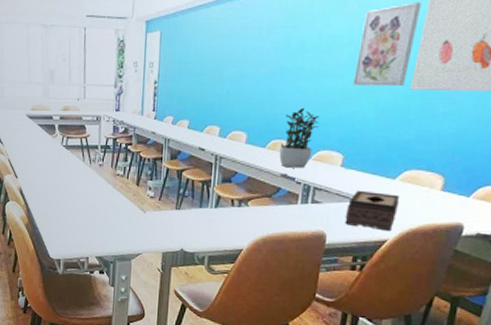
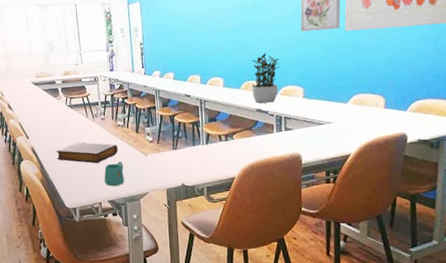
book: none [45,188,113,214] -> present [56,142,118,164]
mug: none [95,215,117,241] -> present [104,162,124,186]
tissue box: present [344,190,399,232] -> none [313,115,354,147]

